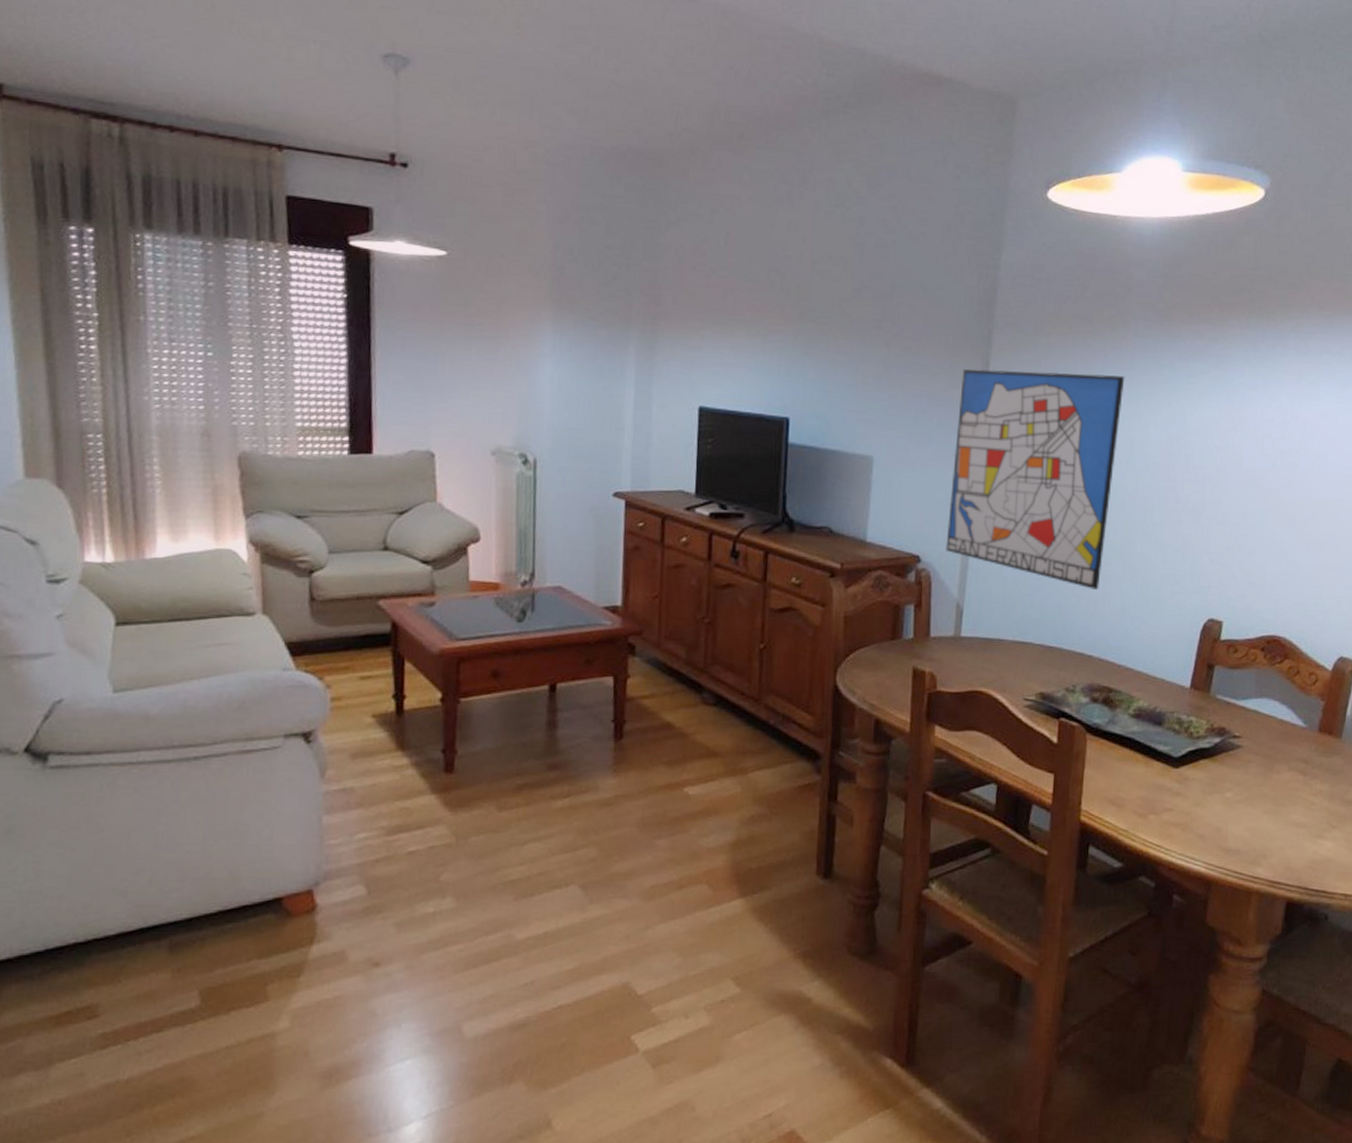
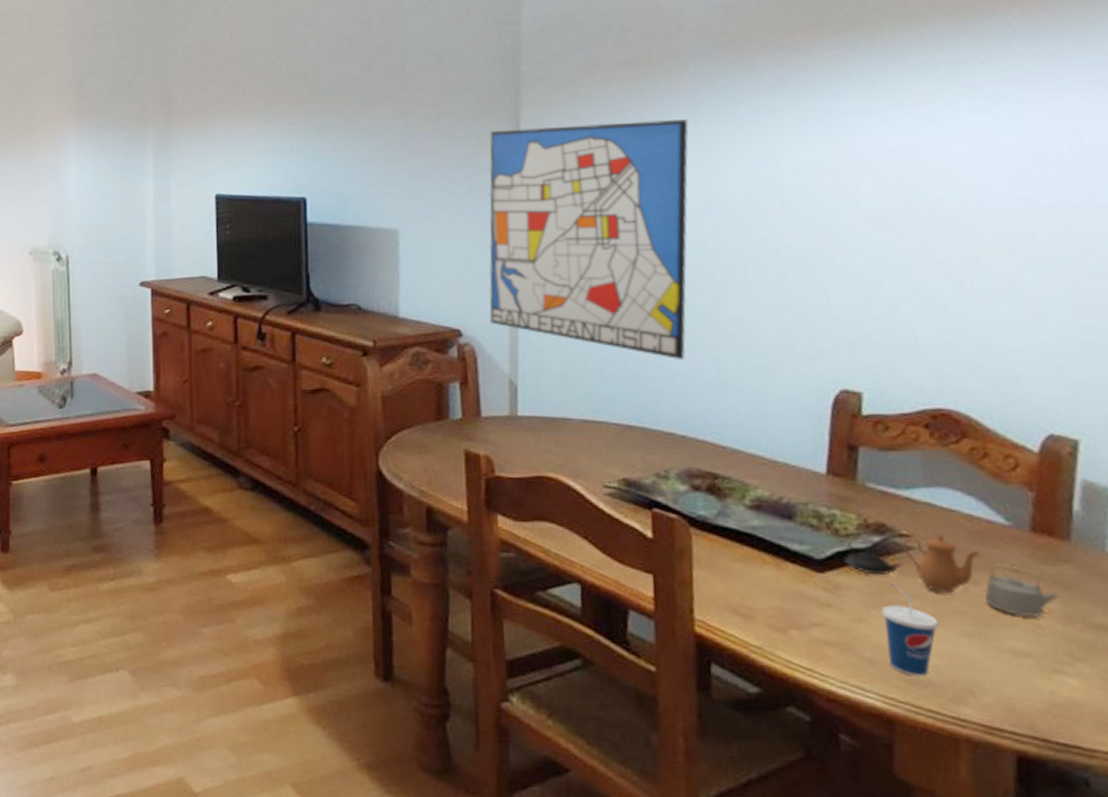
teapot: none [1193,735,1328,798] -> present [844,534,1059,619]
cup: none [1213,774,1251,847] -> present [881,583,940,677]

